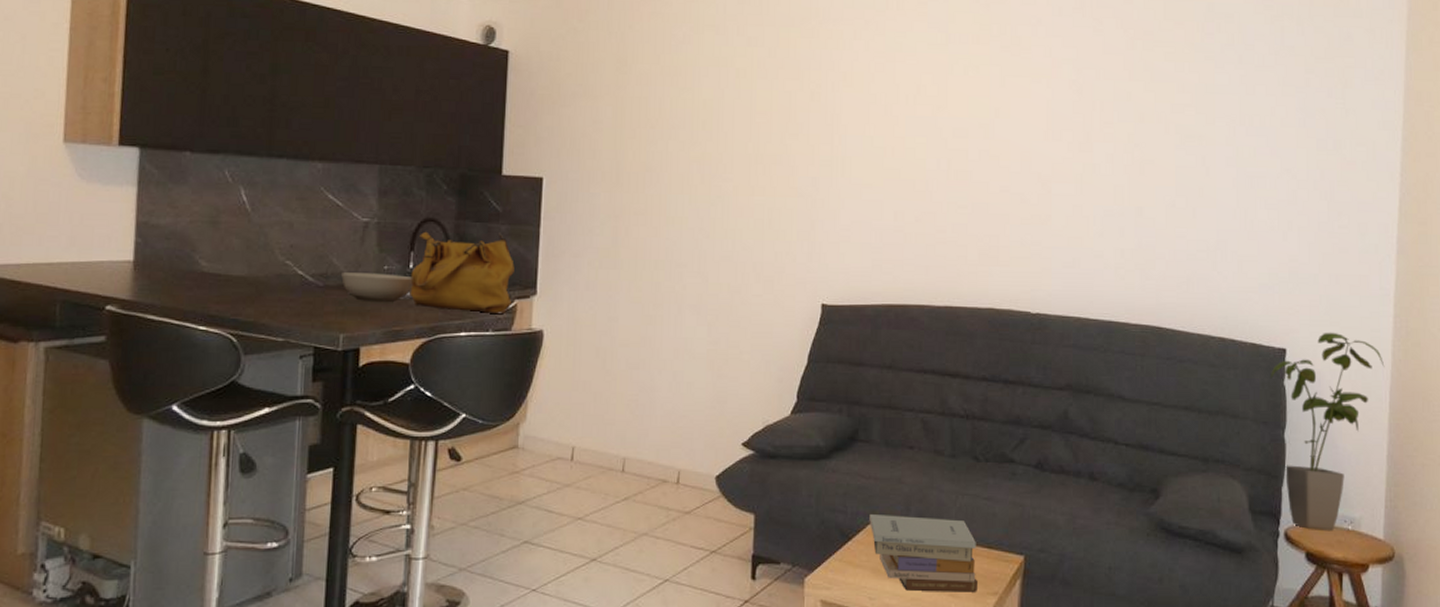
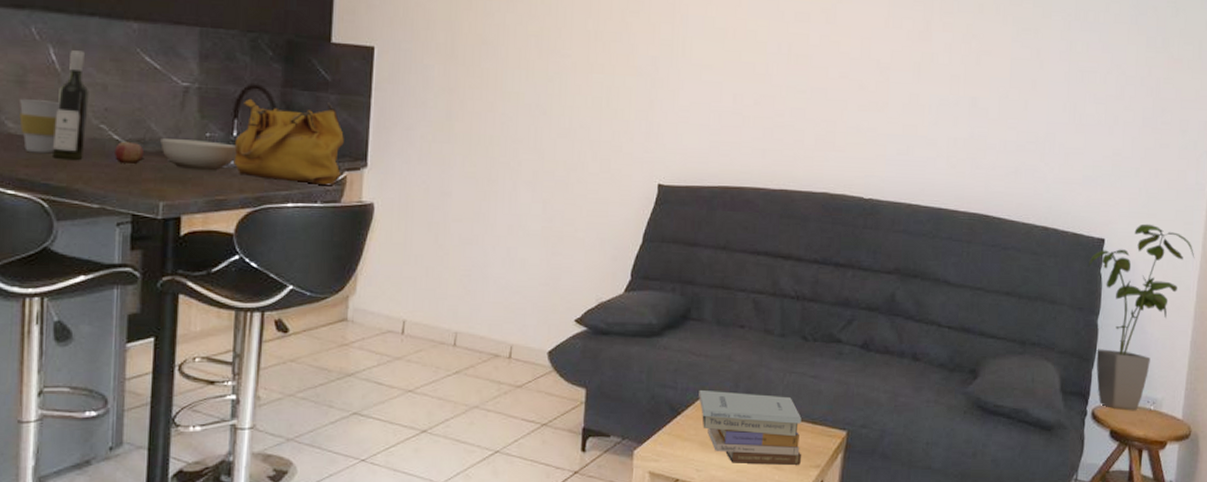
cup: none [212,239,248,292] -> present [18,99,58,155]
bottle: none [240,191,276,296] -> present [51,50,89,161]
fruit: none [299,275,327,299] -> present [115,140,145,165]

